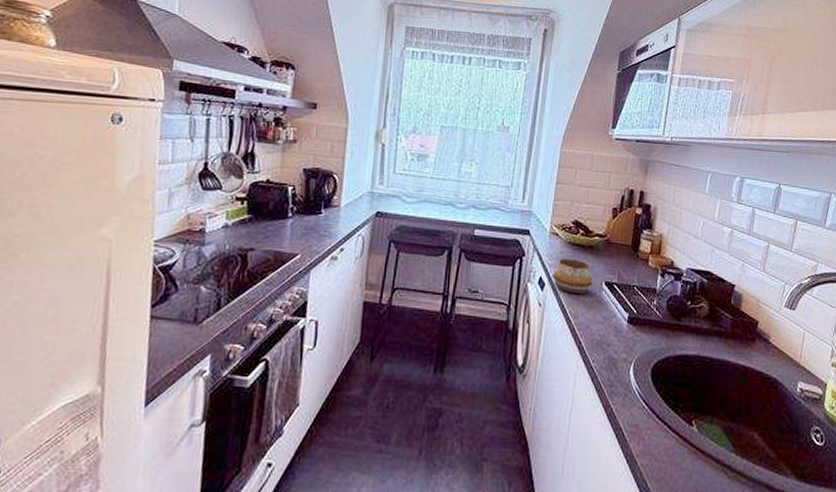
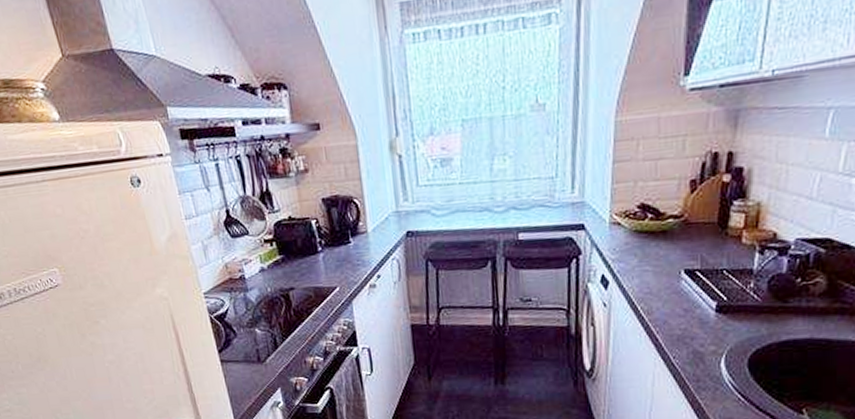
decorative bowl: present [553,259,593,293] -> none [618,249,668,288]

